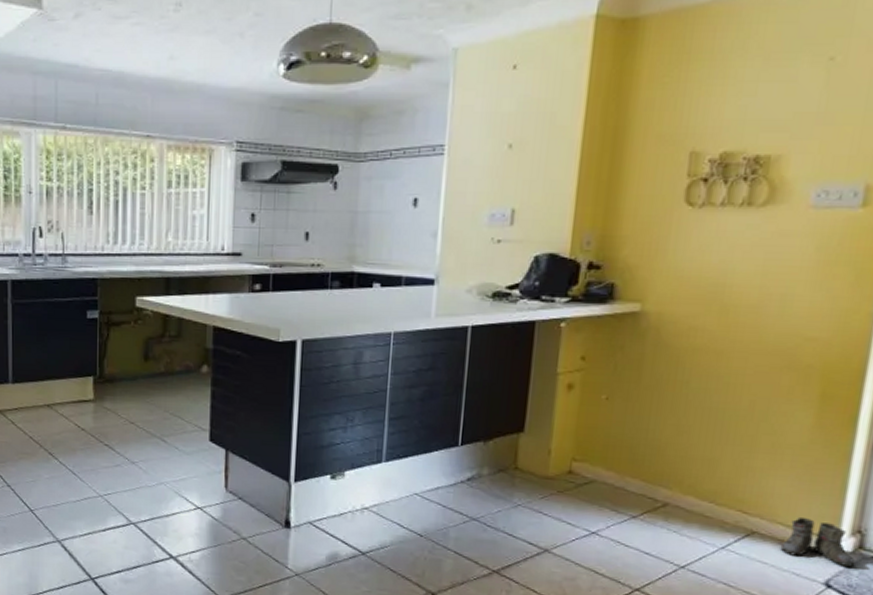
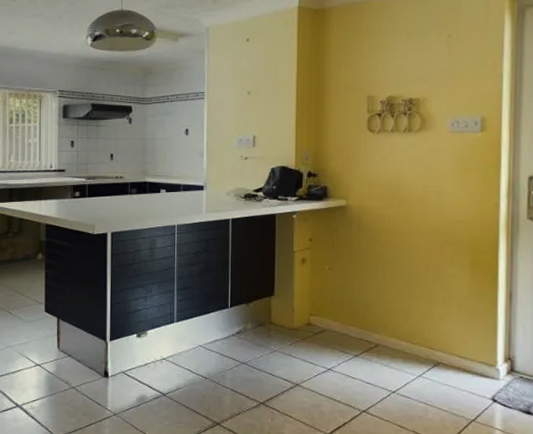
boots: present [779,516,856,567] -> none [457,349,510,385]

